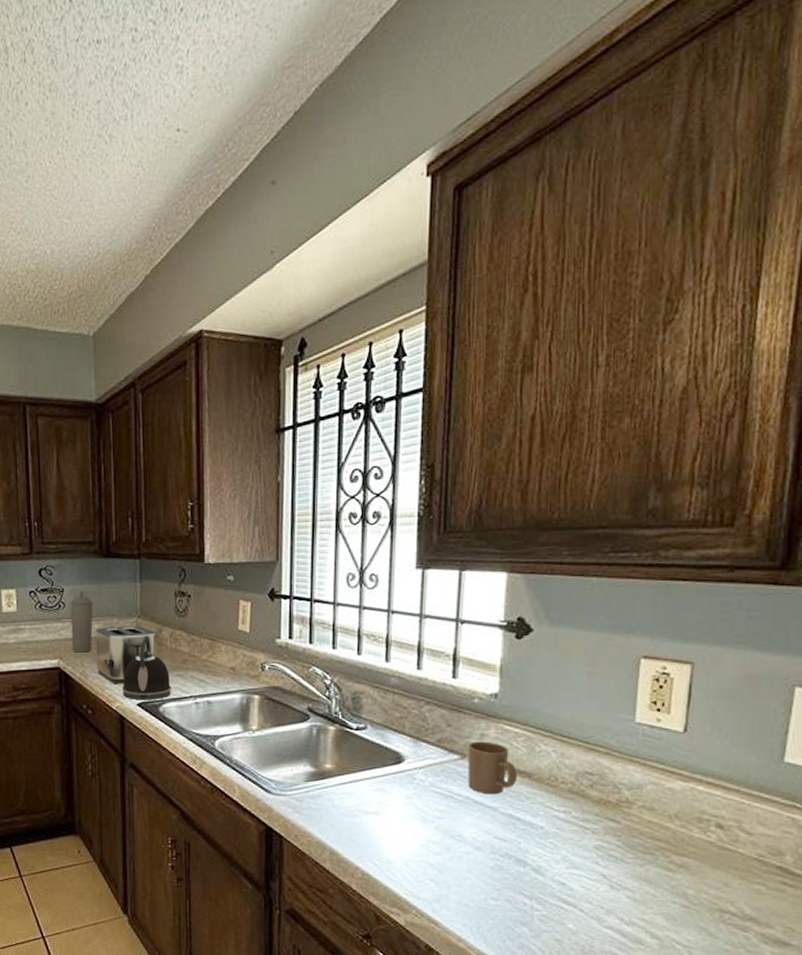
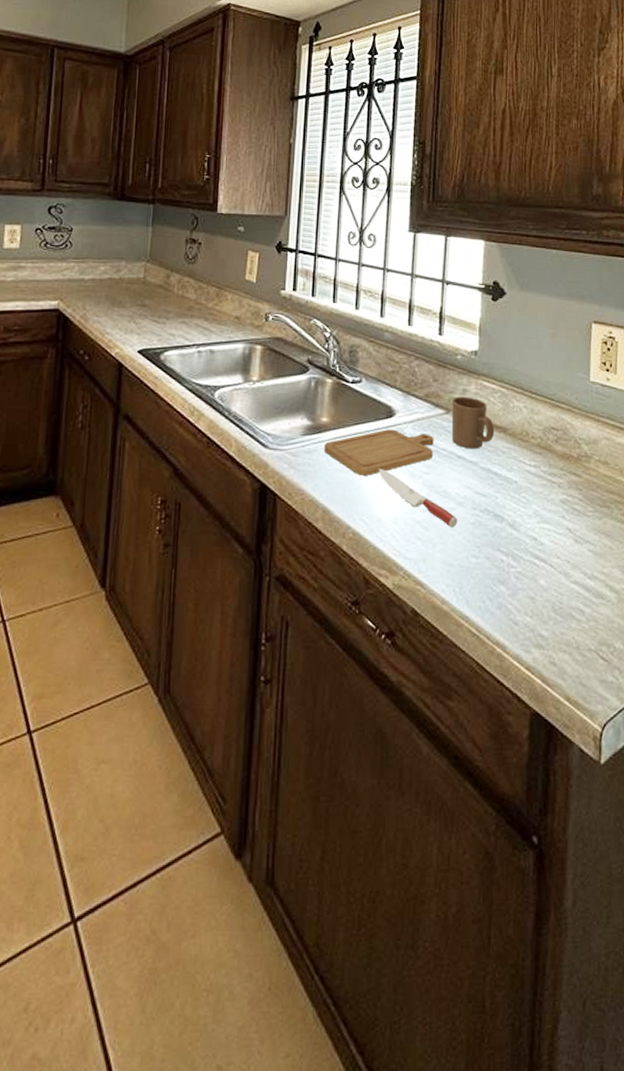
canister: present [70,592,93,653] -> none [74,232,102,295]
toaster: present [95,625,159,684] -> none [99,269,166,330]
kettle: present [122,635,171,700] -> none [123,280,175,347]
chopping board: none [328,775,448,820] -> present [324,429,434,476]
kitchen knife: none [387,812,475,872] -> present [378,468,458,528]

